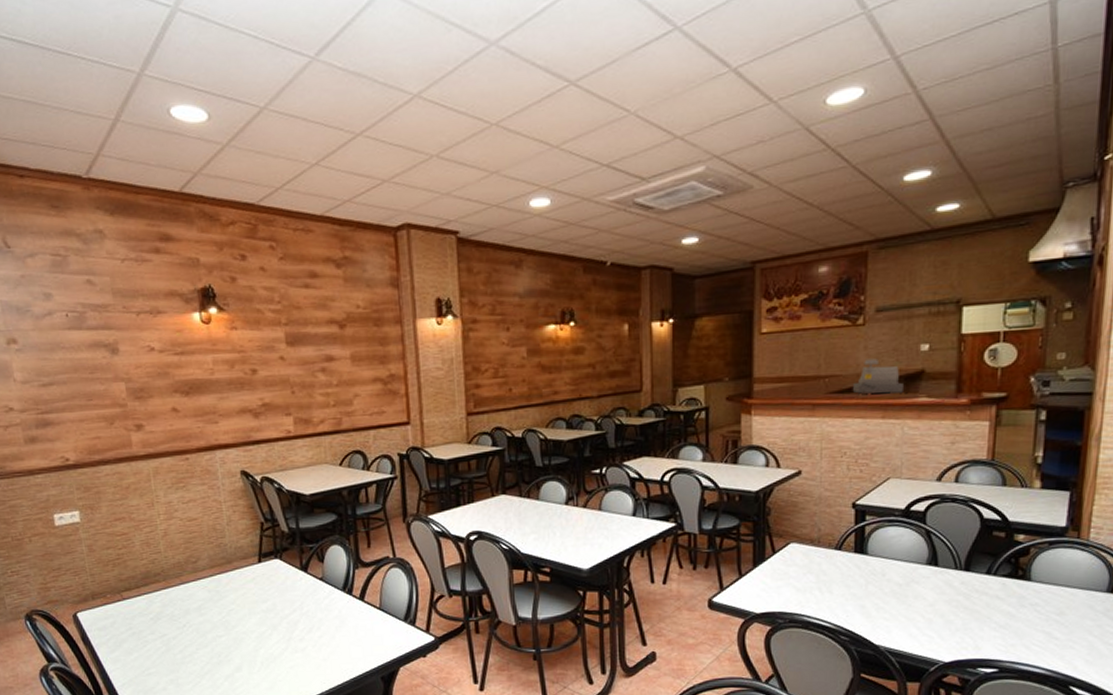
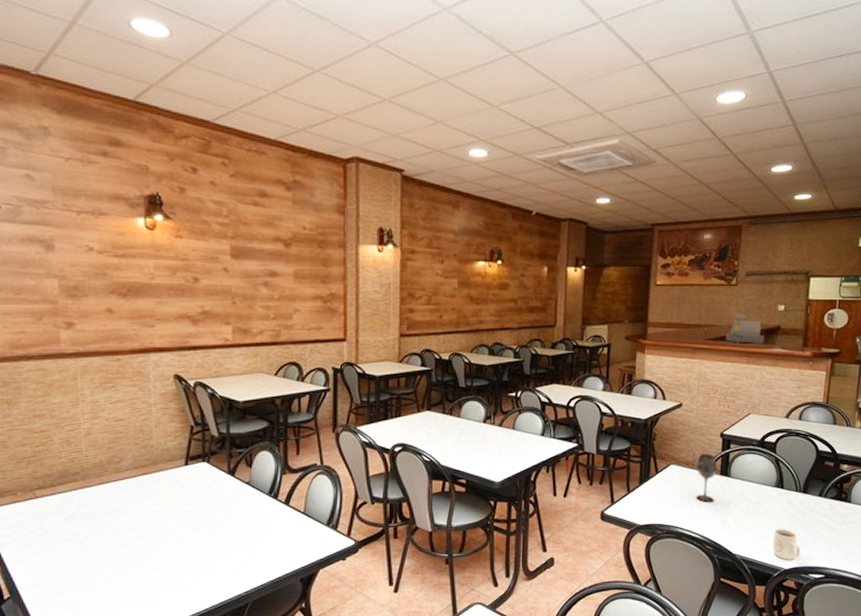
wine glass: none [824,527,850,585] -> present [696,453,717,502]
mug: none [927,614,965,652] -> present [772,529,801,560]

